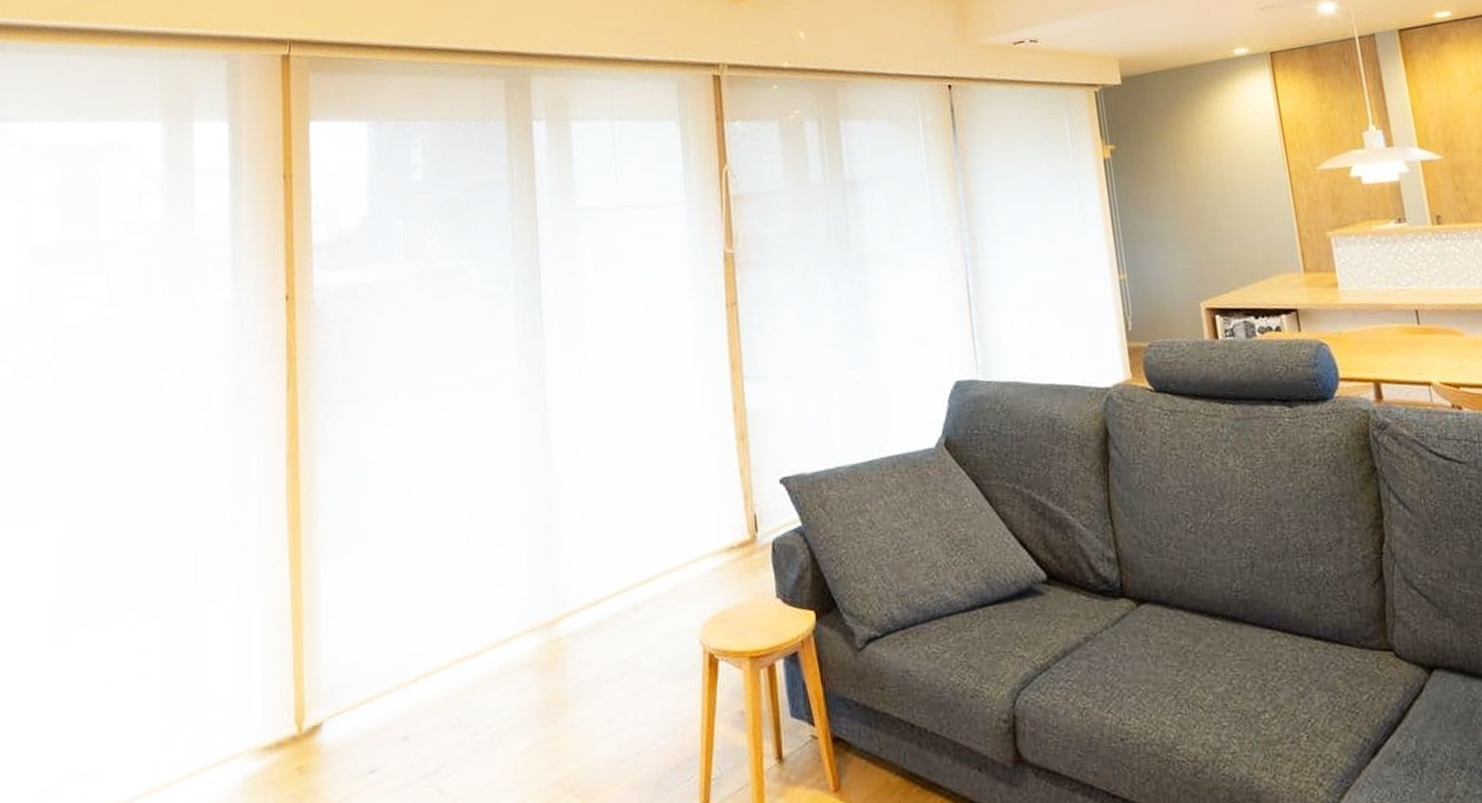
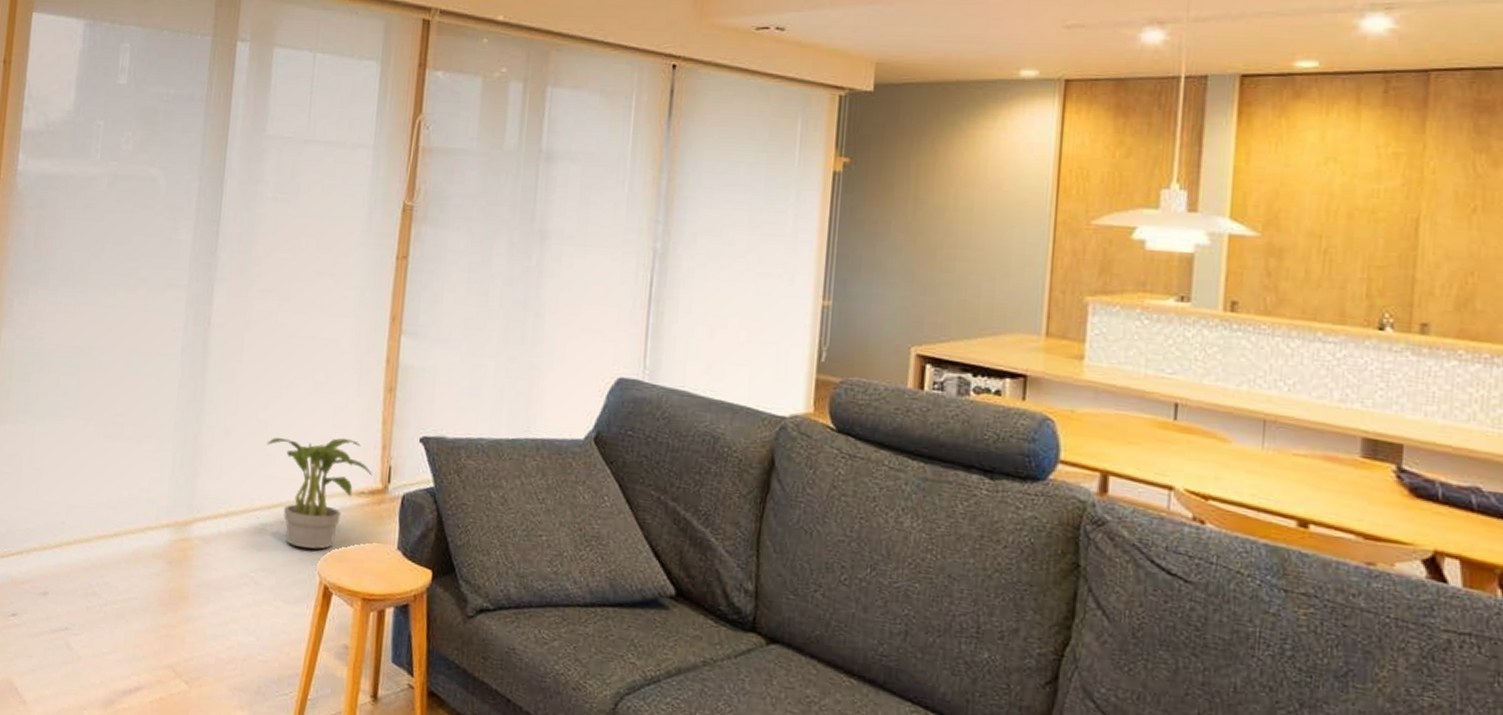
potted plant: none [625,496,738,620] -> present [266,437,372,549]

